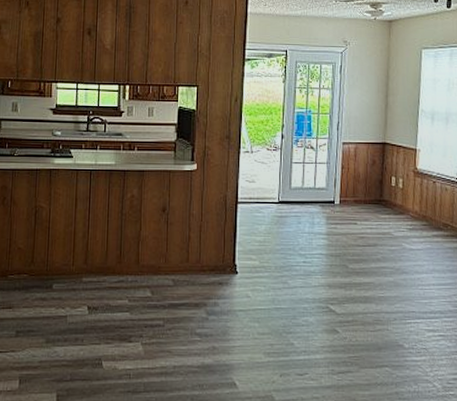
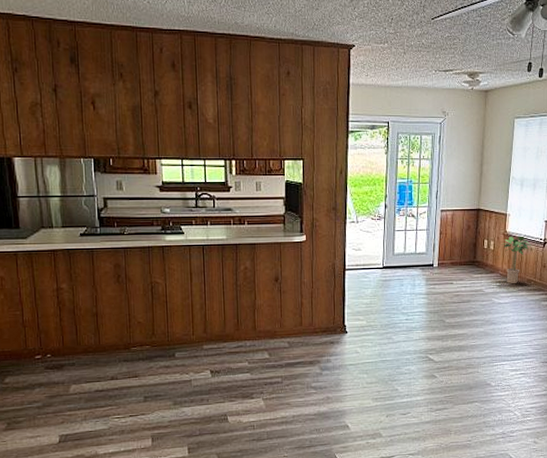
potted plant: none [412,174,447,227] -> present [502,236,532,283]

